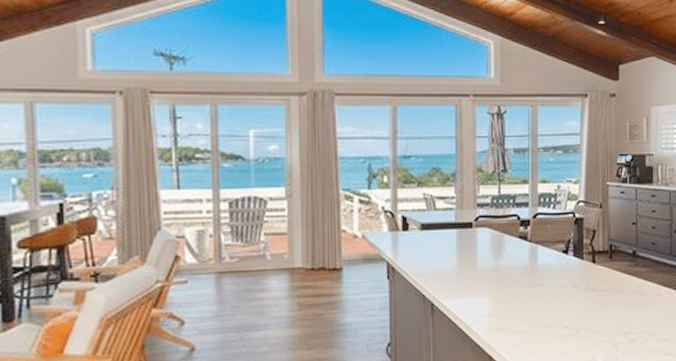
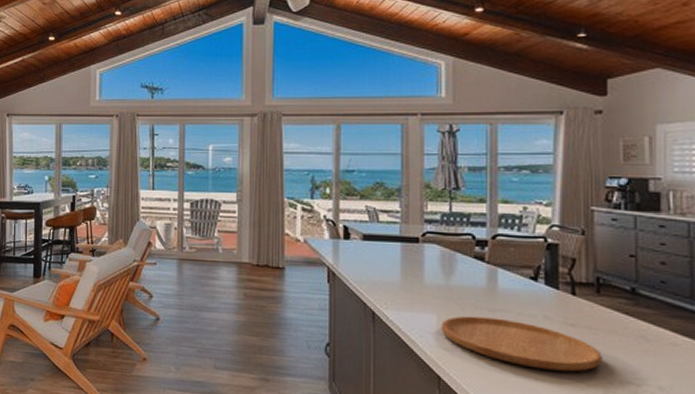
cutting board: none [492,292,613,334] -> present [441,315,603,372]

